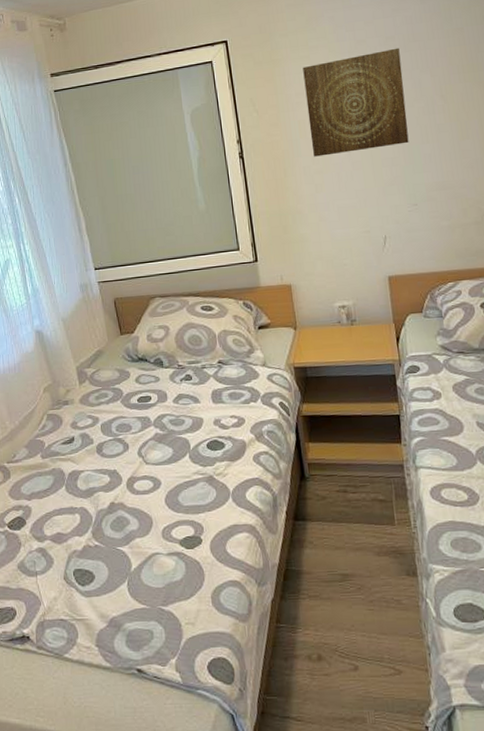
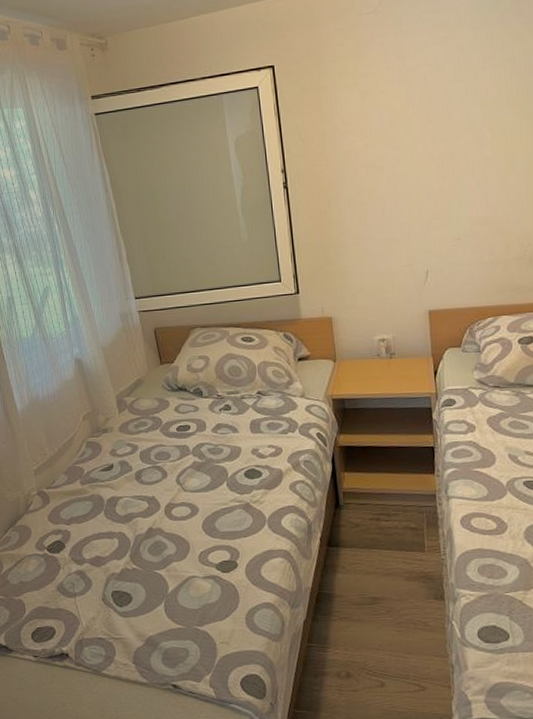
wall art: present [303,48,409,157] -> none [350,77,455,189]

